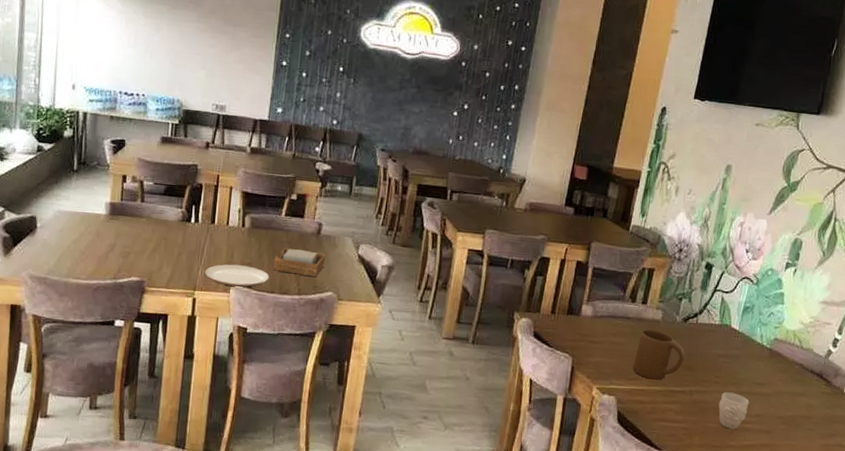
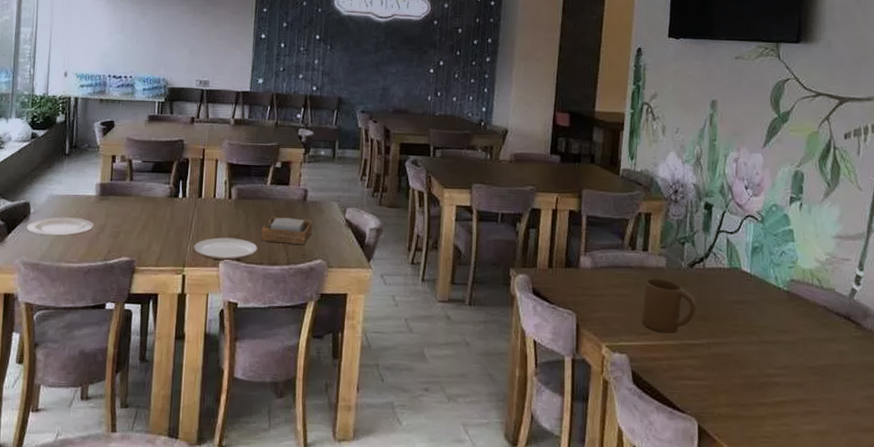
plate: none [33,233,104,252] -> present [26,217,94,236]
cup: present [718,392,749,430] -> none [741,342,774,385]

